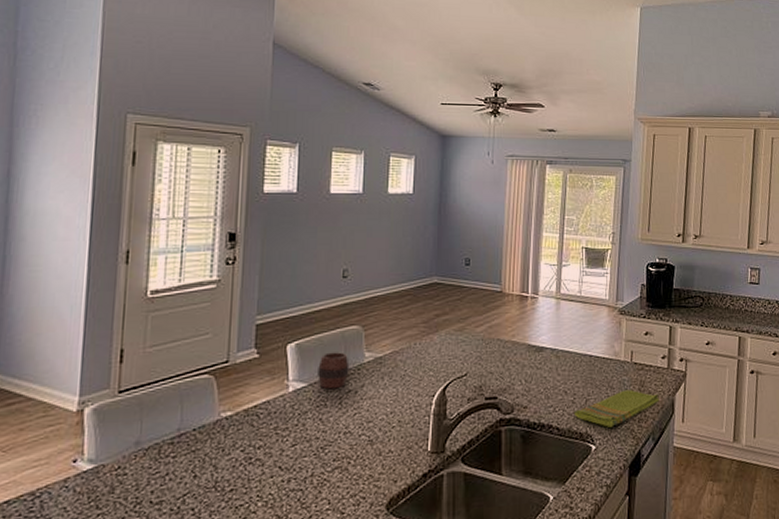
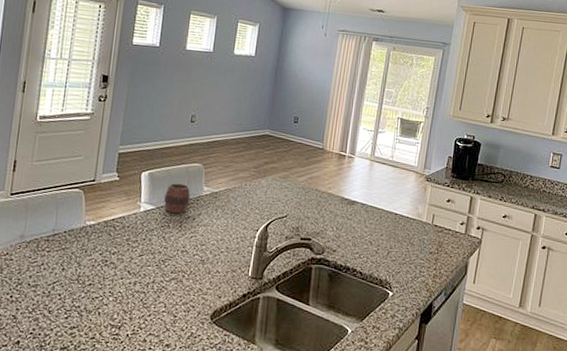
dish towel: present [573,390,659,427] -> none [376,248,455,278]

